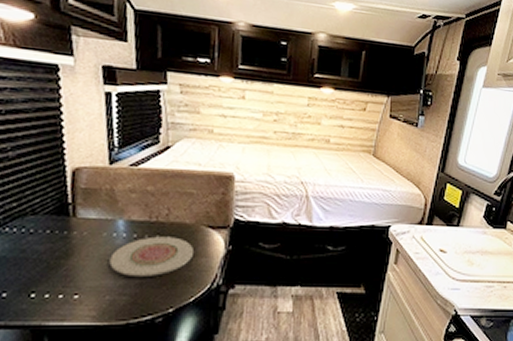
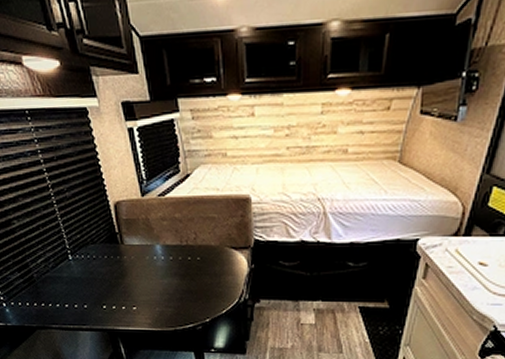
plate: present [109,236,194,278] -> none [154,258,221,294]

